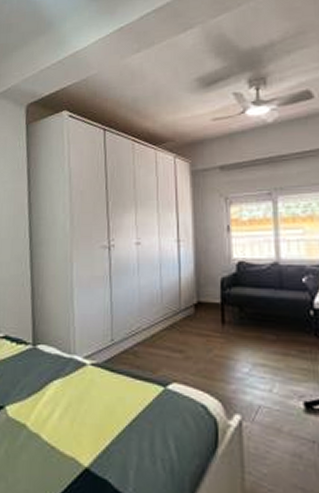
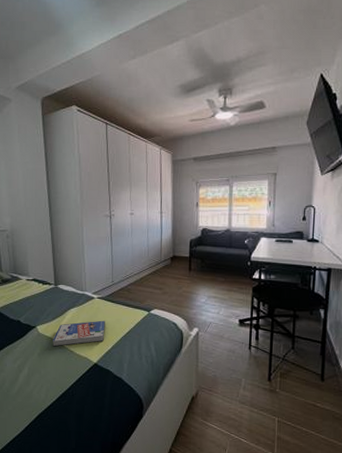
book: none [26,399,102,439] -> present [53,320,105,347]

